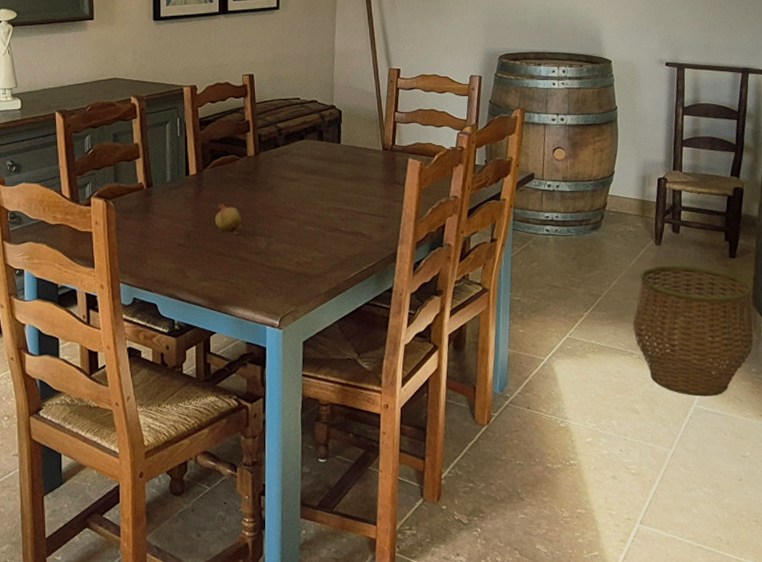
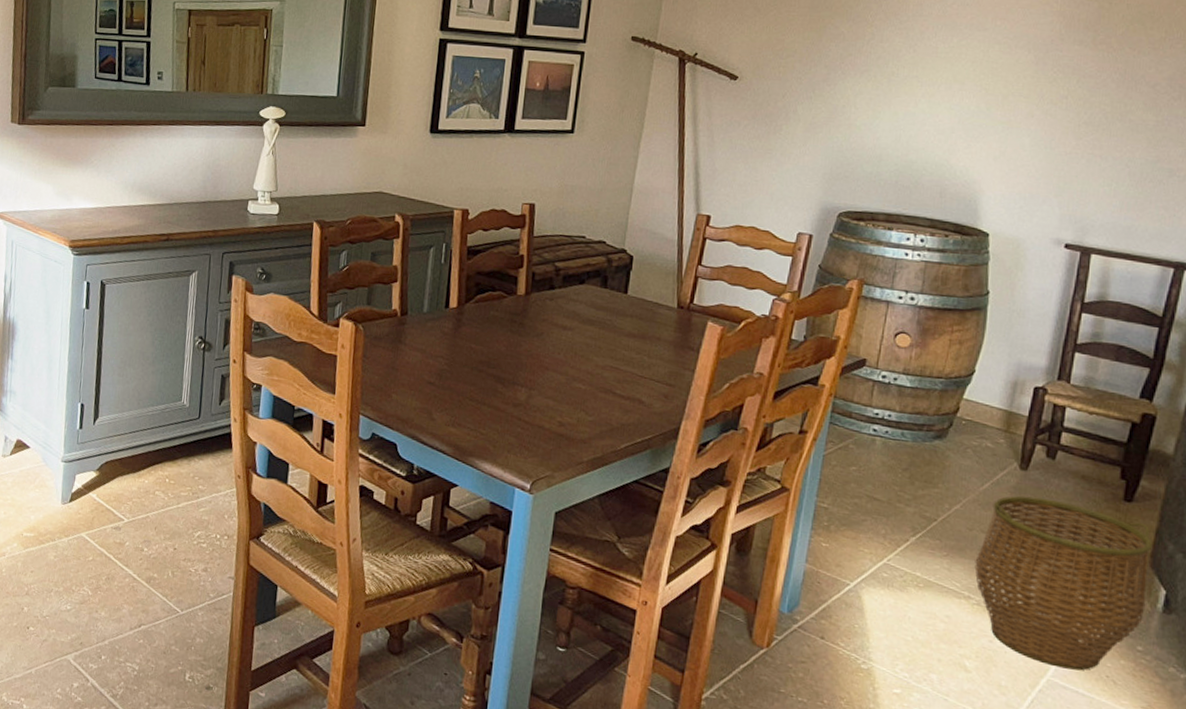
fruit: present [214,202,242,236] -> none [471,343,503,382]

